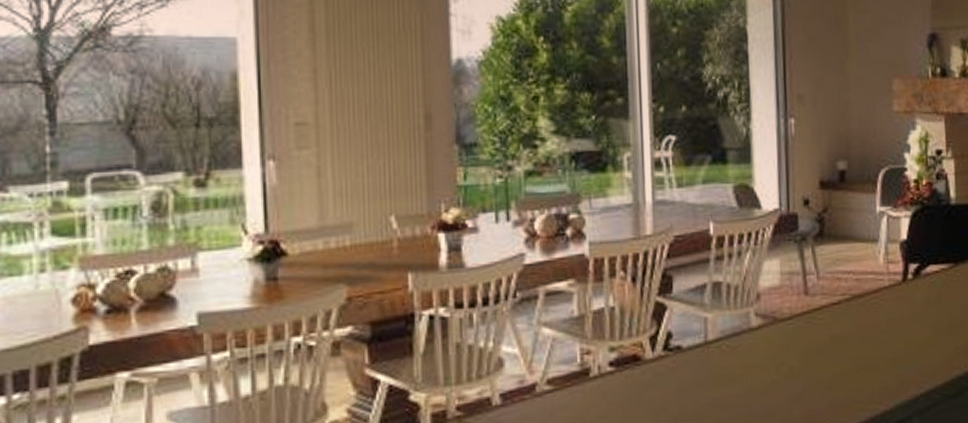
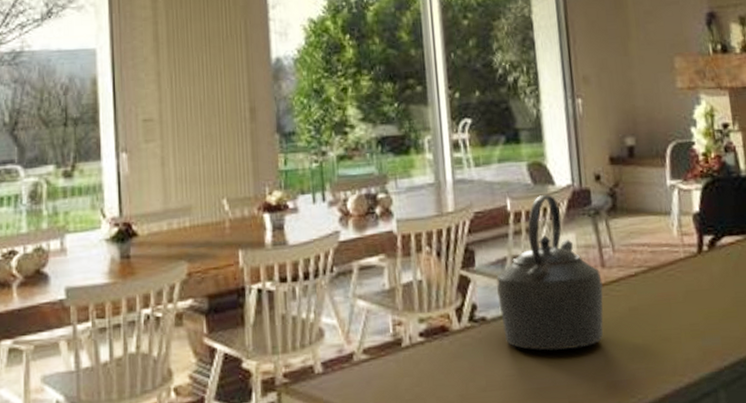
kettle: none [695,218,805,380] -> present [496,194,604,351]

